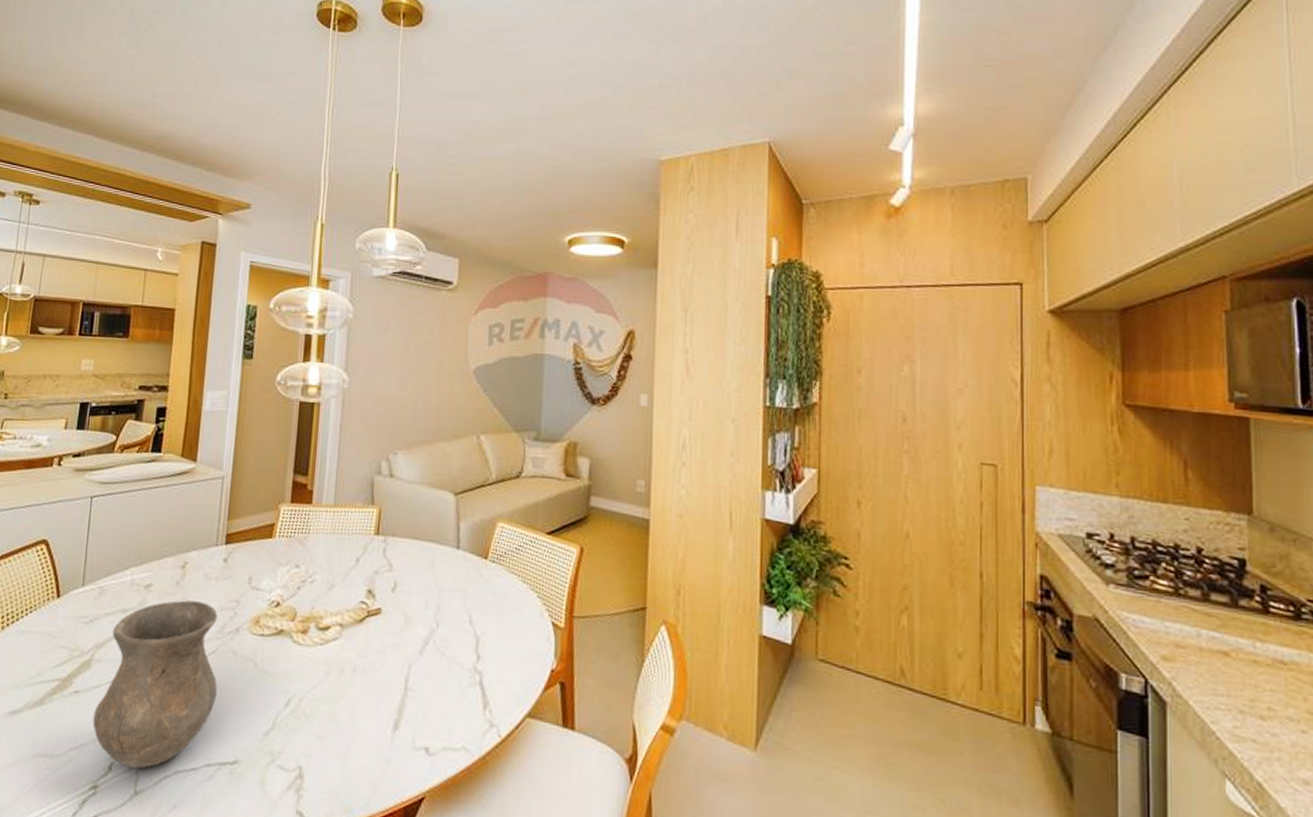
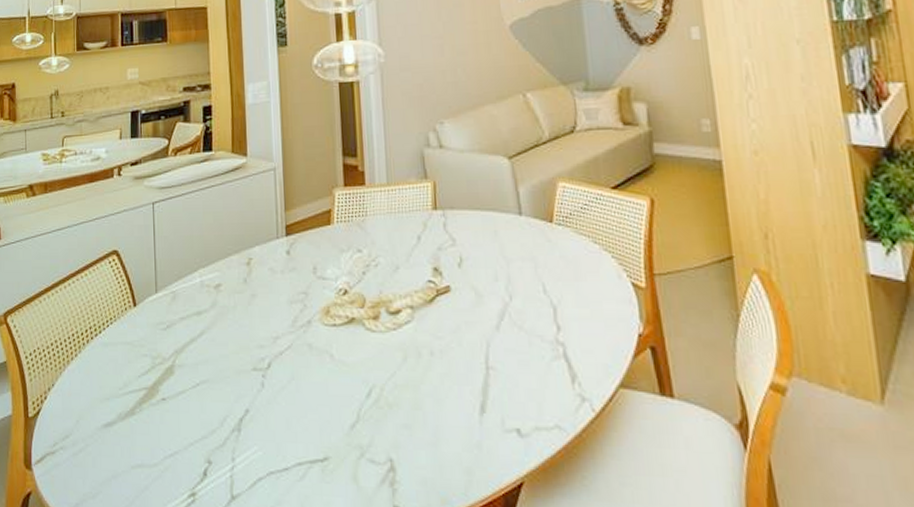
vase: present [92,600,218,769] -> none [182,297,298,473]

